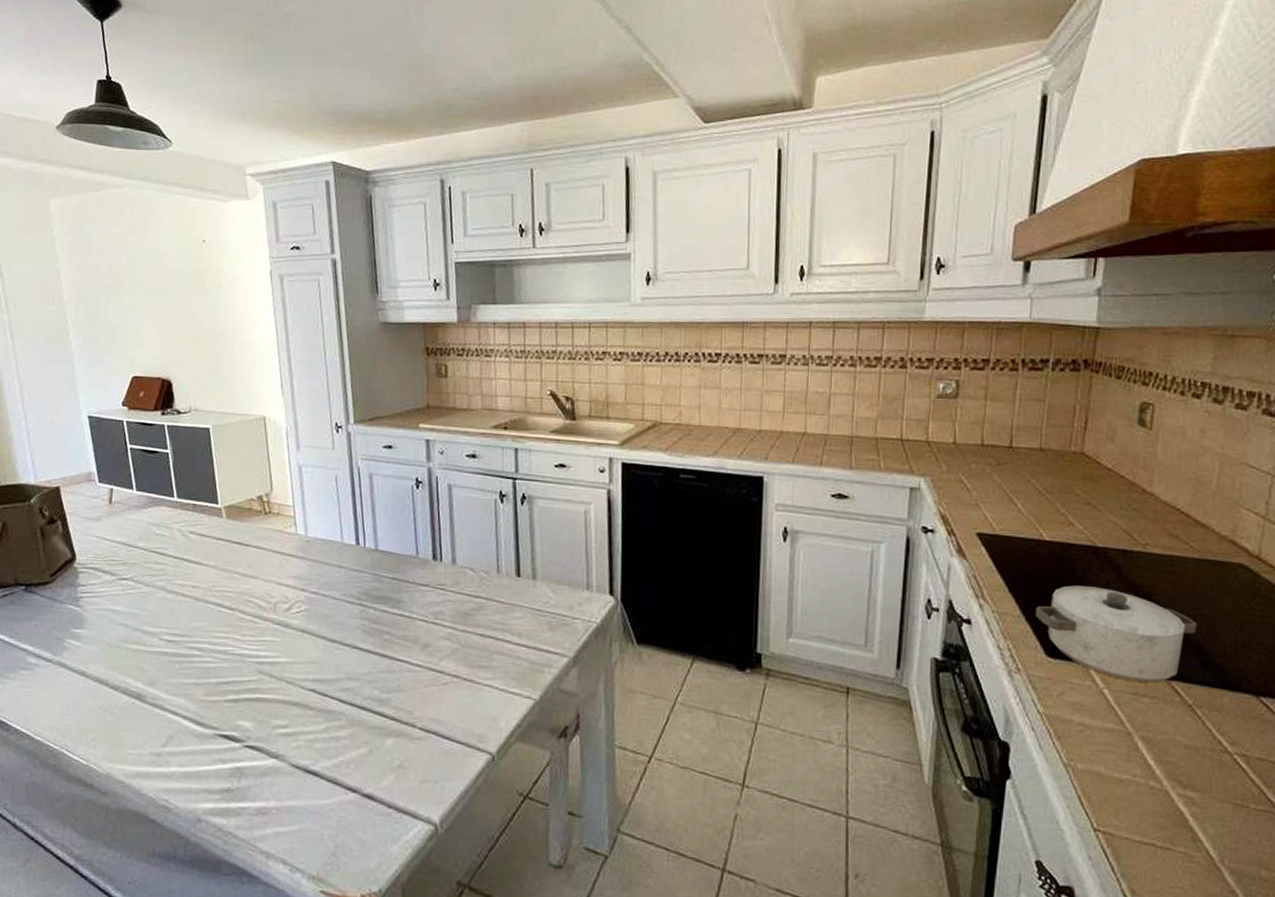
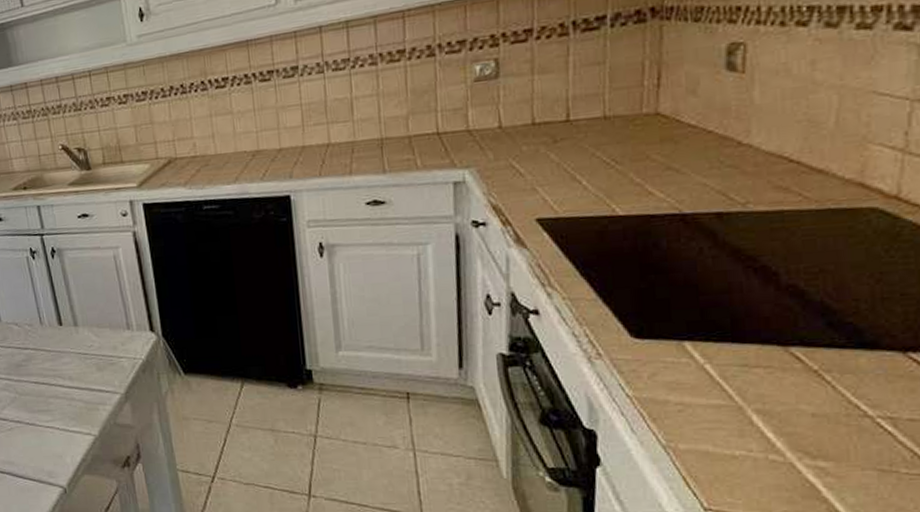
cooking pot: present [1036,585,1197,683] -> none [614,257,820,353]

